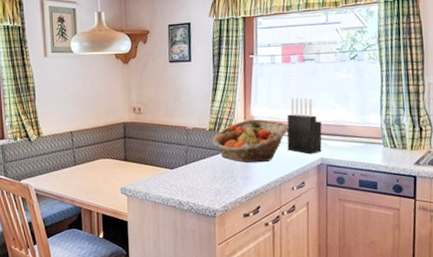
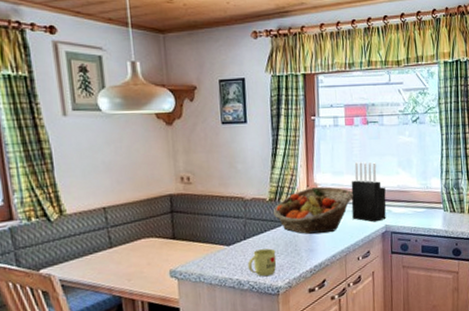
mug: none [188,174,214,200] -> present [247,248,277,277]

